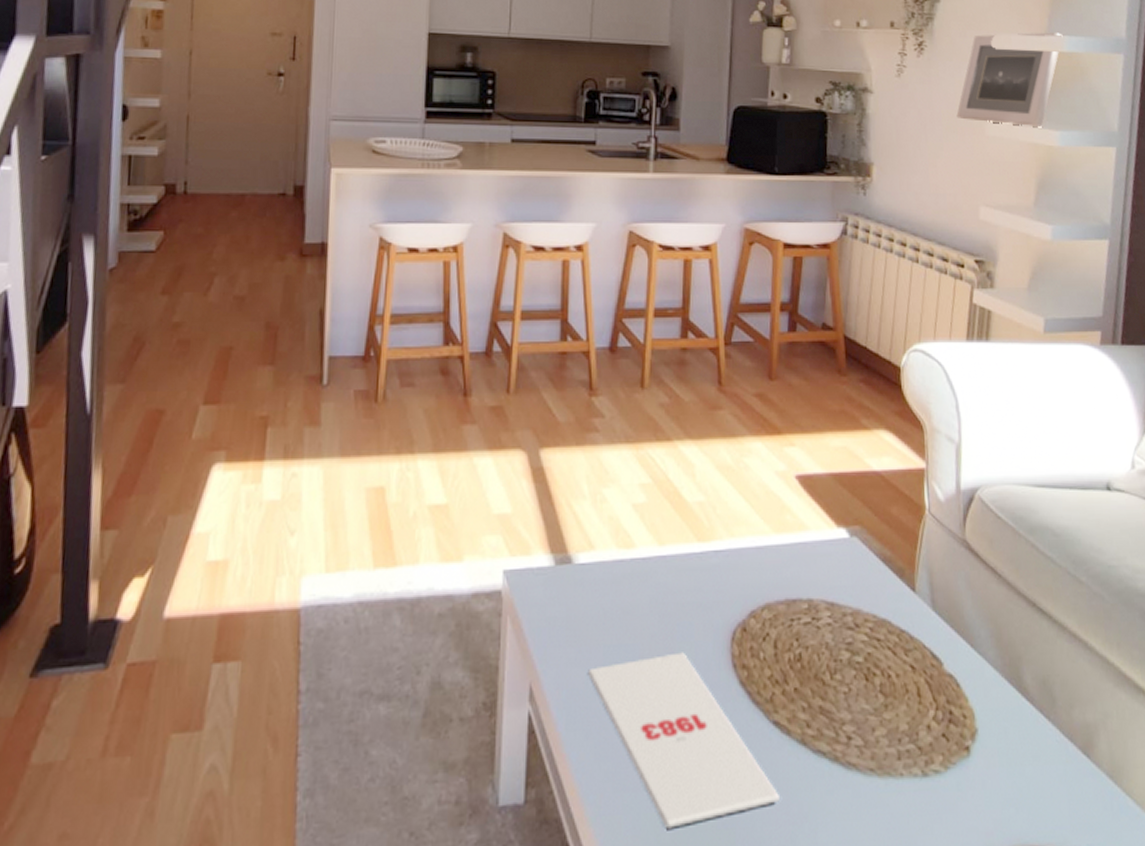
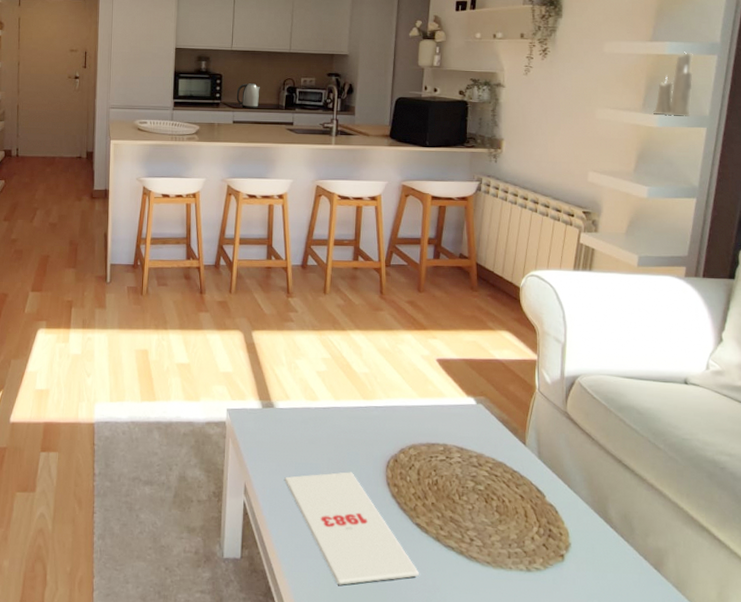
kettle: none [516,84,549,122] -> present [236,82,260,109]
picture frame: present [956,32,1063,127] -> none [572,39,665,112]
candle: none [1053,49,1097,133] -> present [653,52,693,116]

